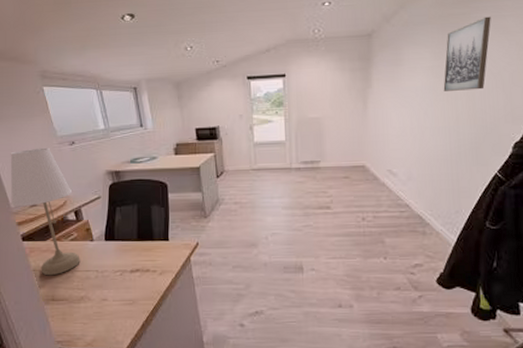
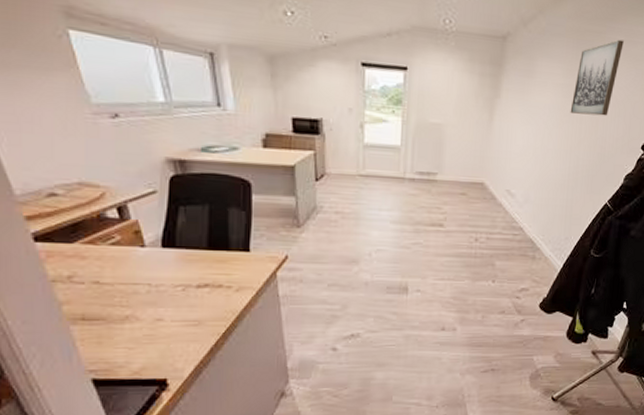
desk lamp: present [10,147,80,276] -> none [12,116,125,289]

